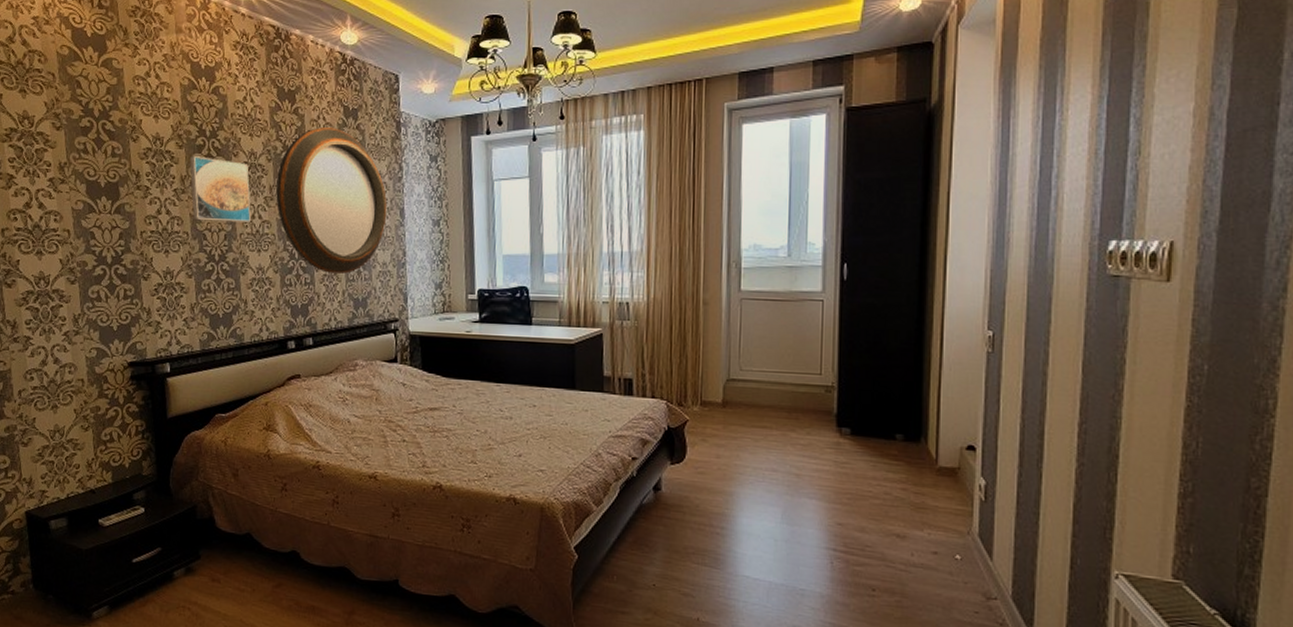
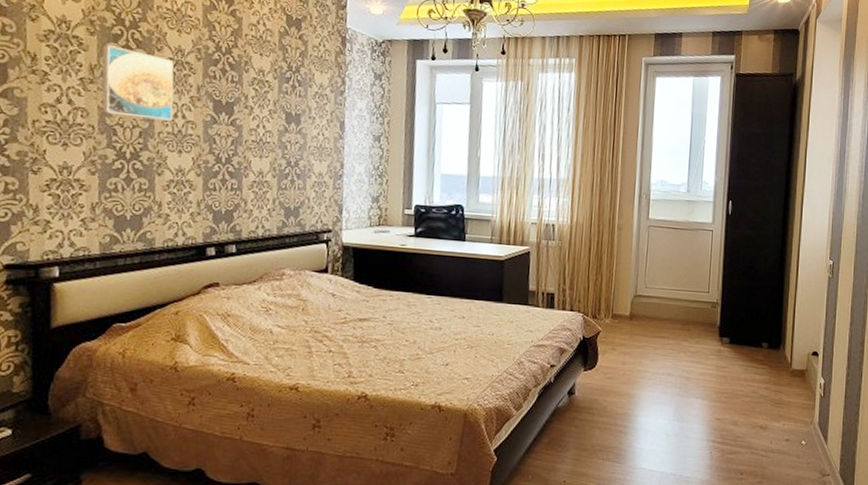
home mirror: present [276,127,388,275] -> none [204,32,327,182]

